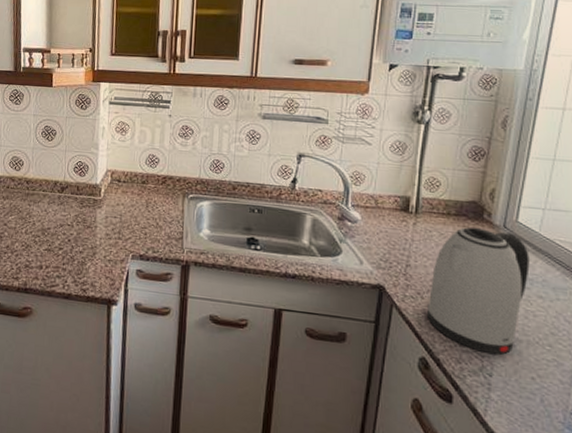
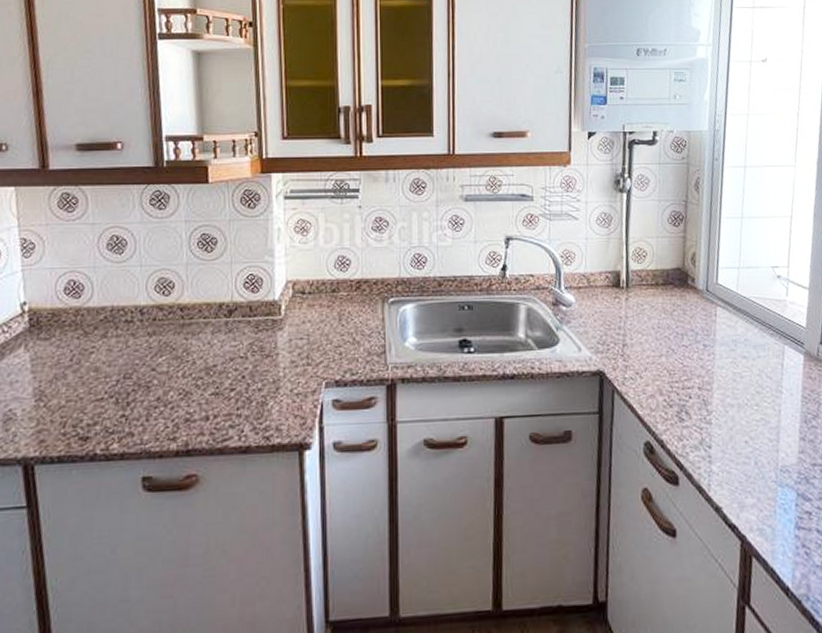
kettle: present [426,227,530,355] -> none [646,294,733,424]

